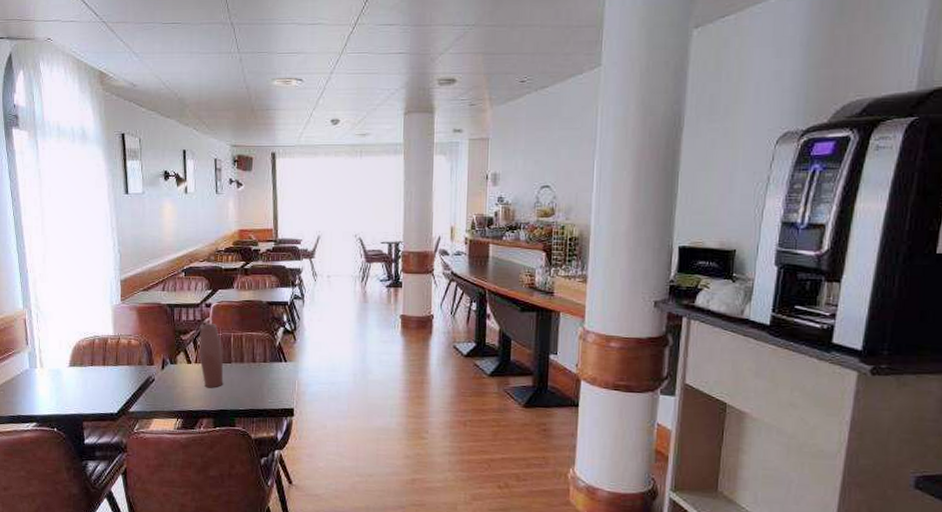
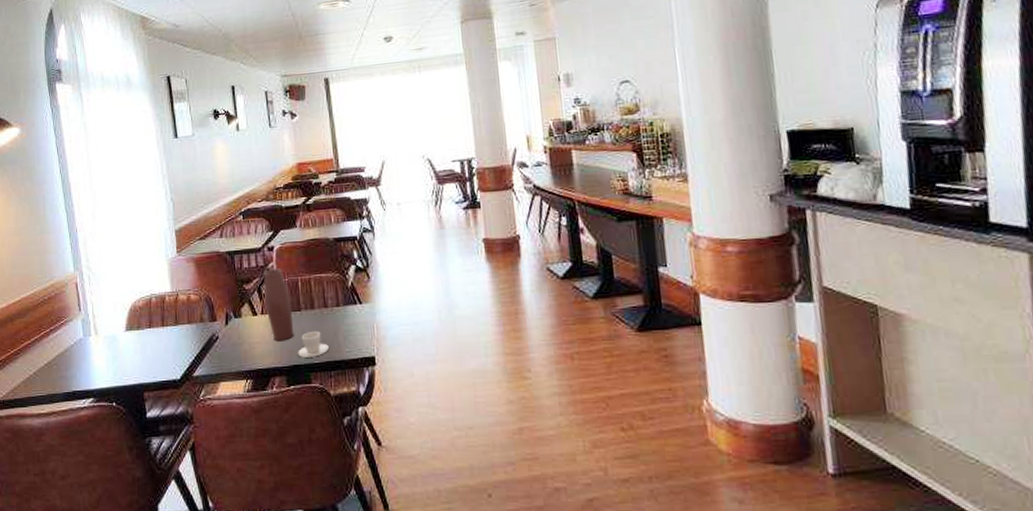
teacup: none [225,381,254,405] -> present [298,330,330,358]

